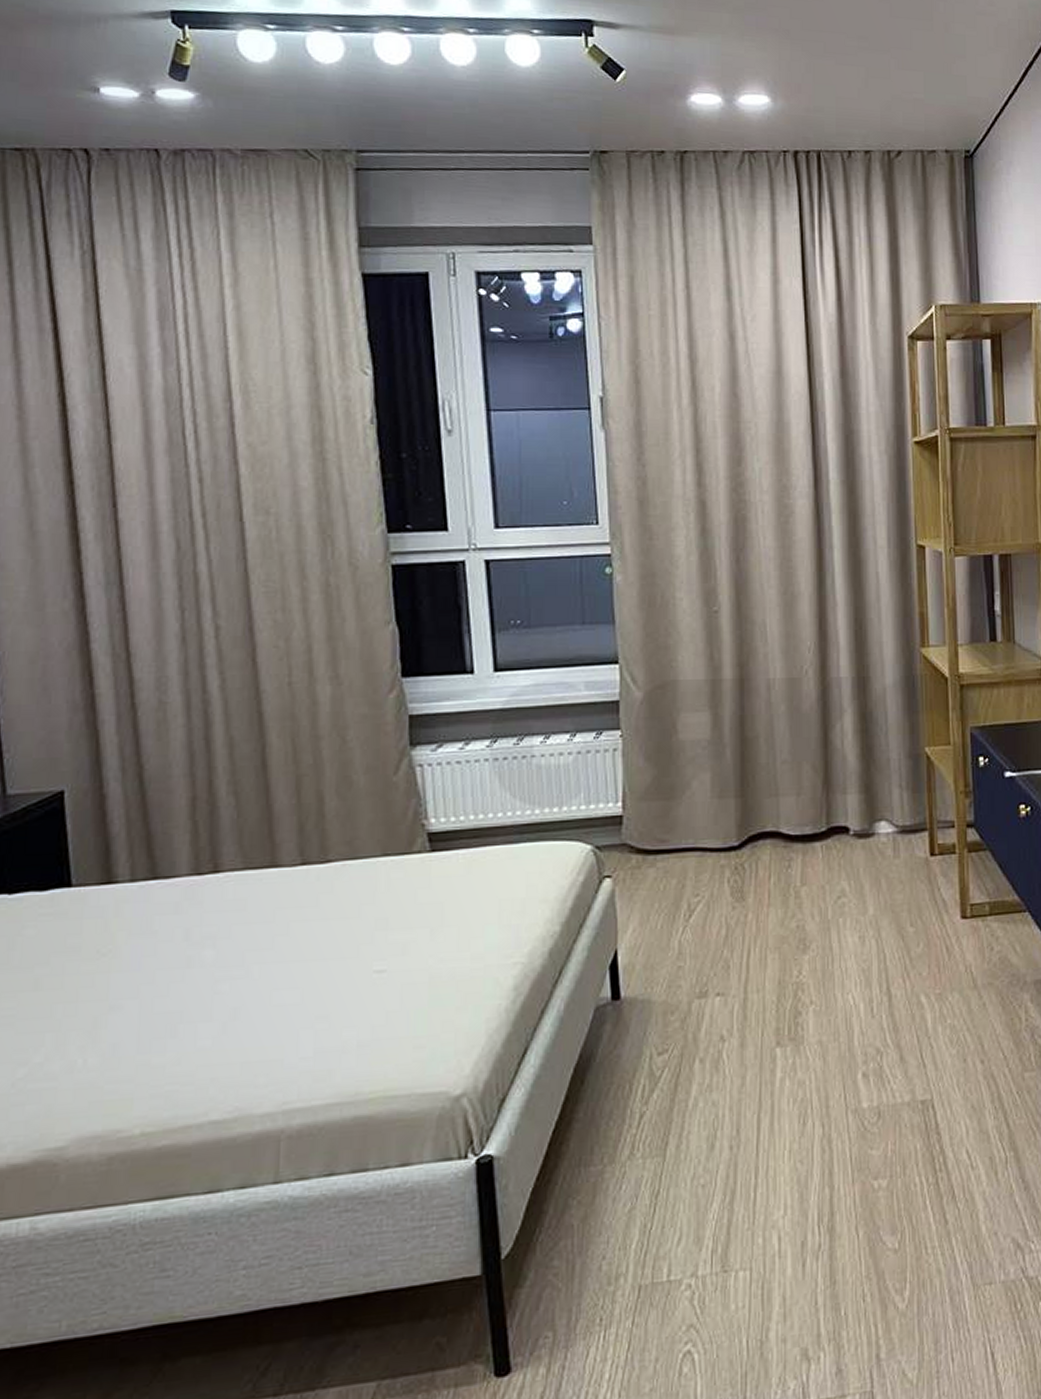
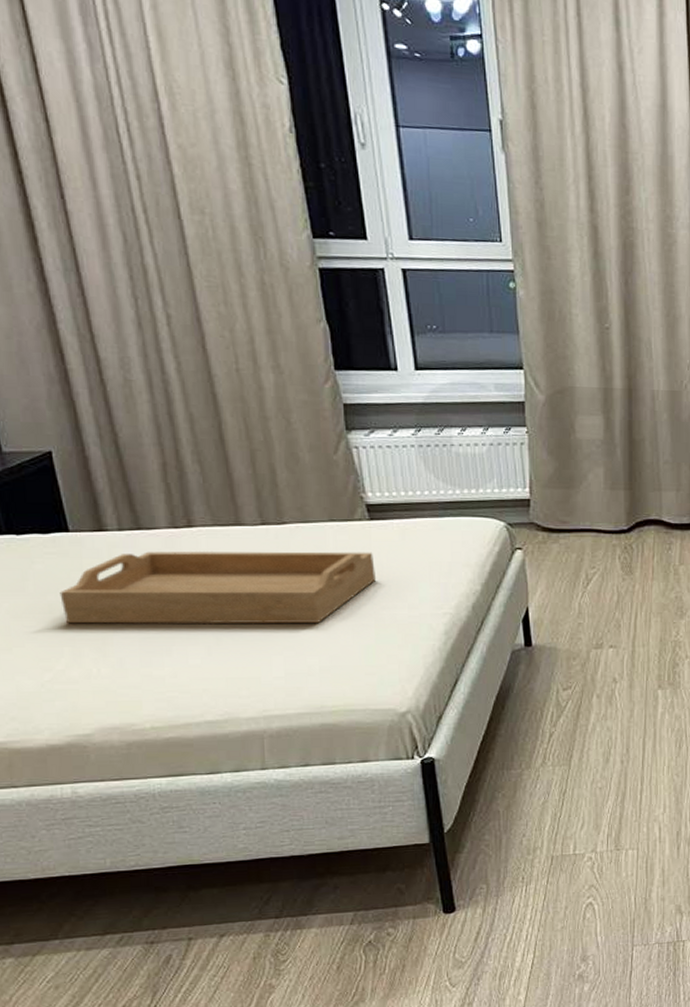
serving tray: none [50,891,434,1003] -> present [59,551,376,624]

